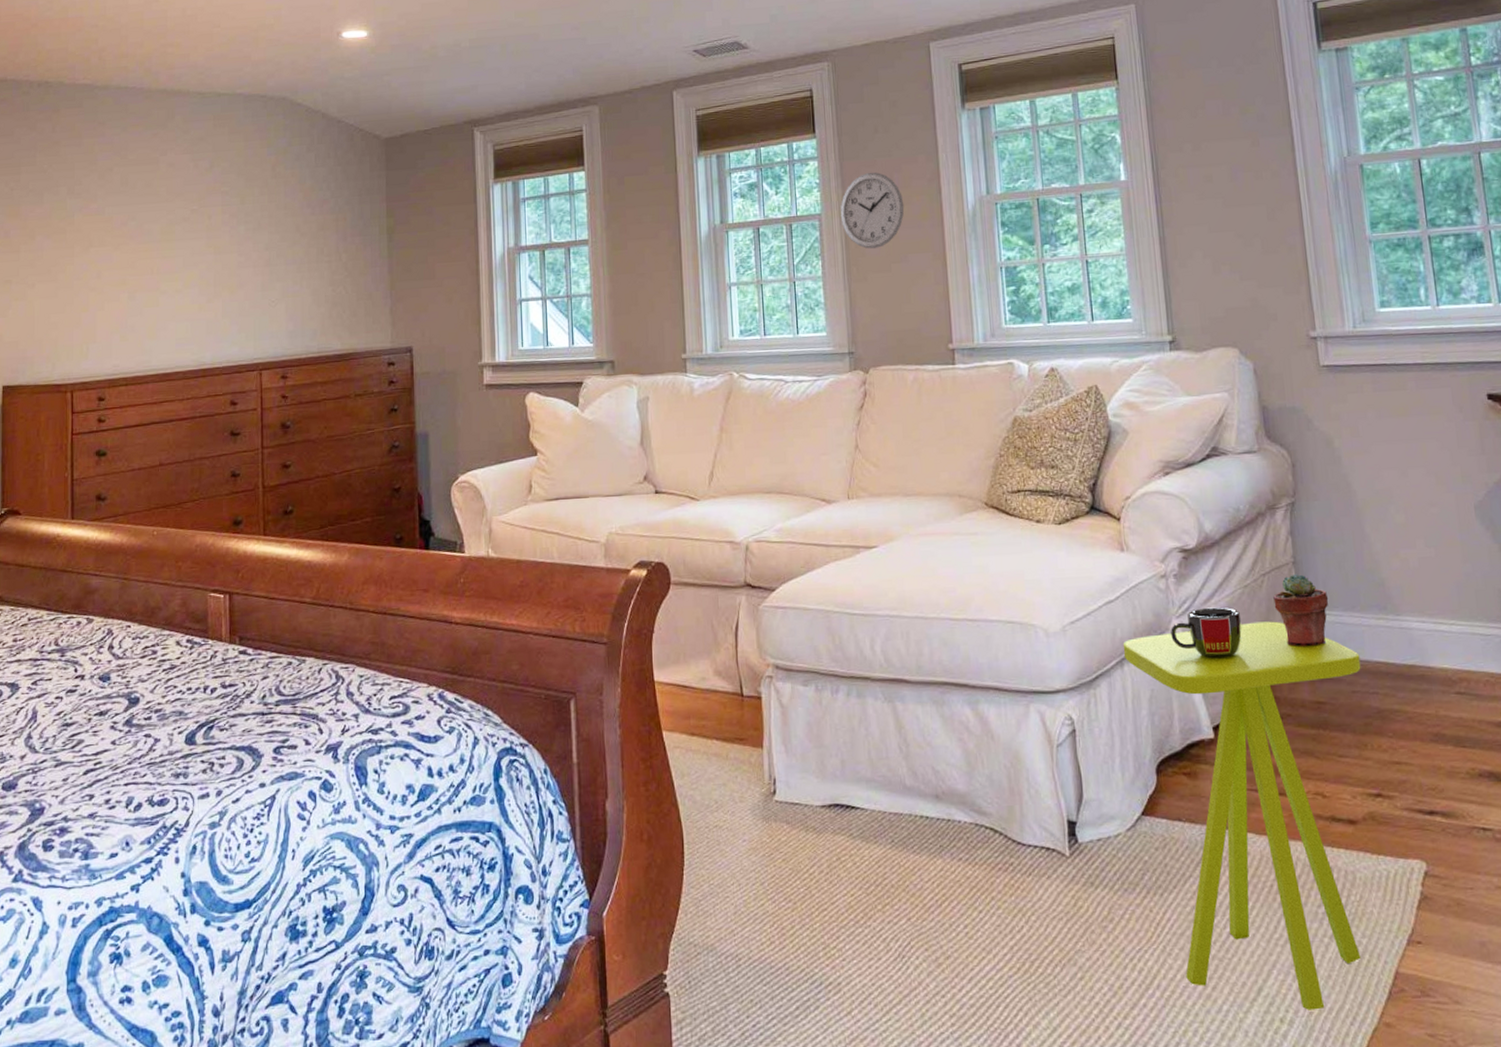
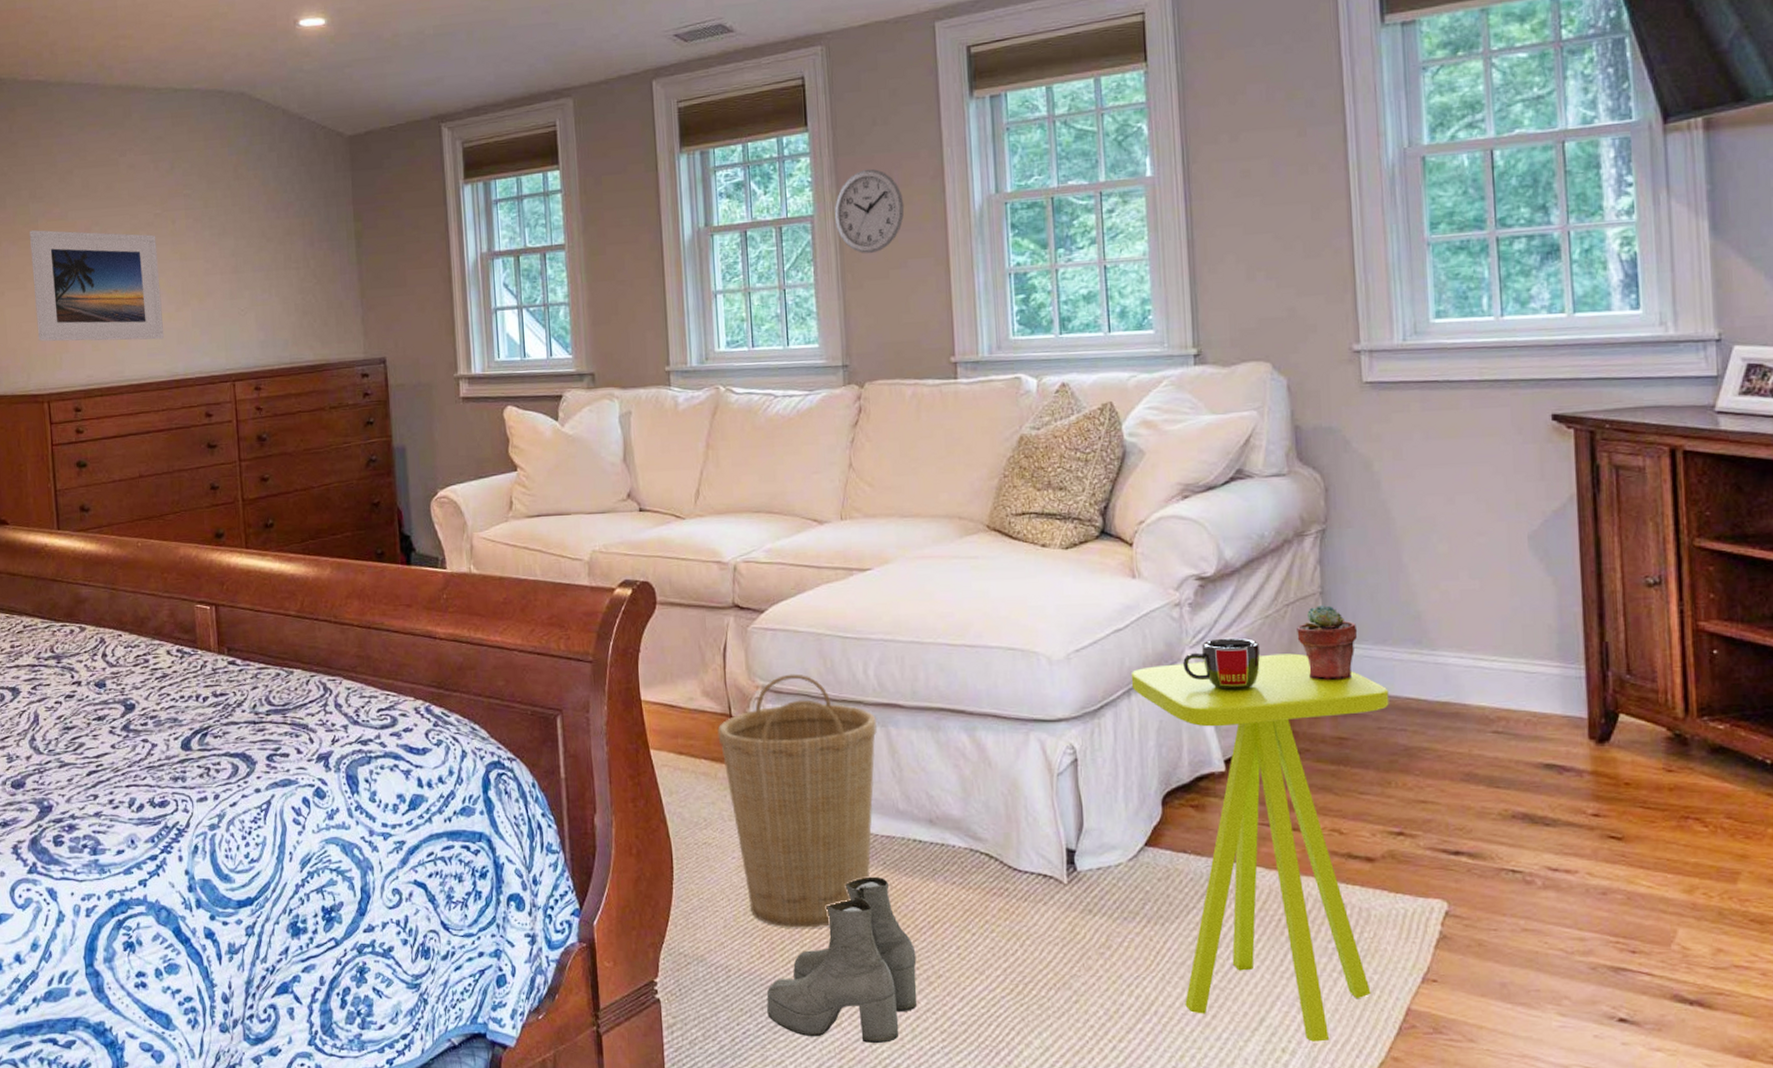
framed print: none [65,224,194,332] -> present [30,230,165,342]
basket: none [729,651,885,912] -> present [717,673,878,928]
boots: none [777,855,927,1031] -> present [767,876,917,1043]

